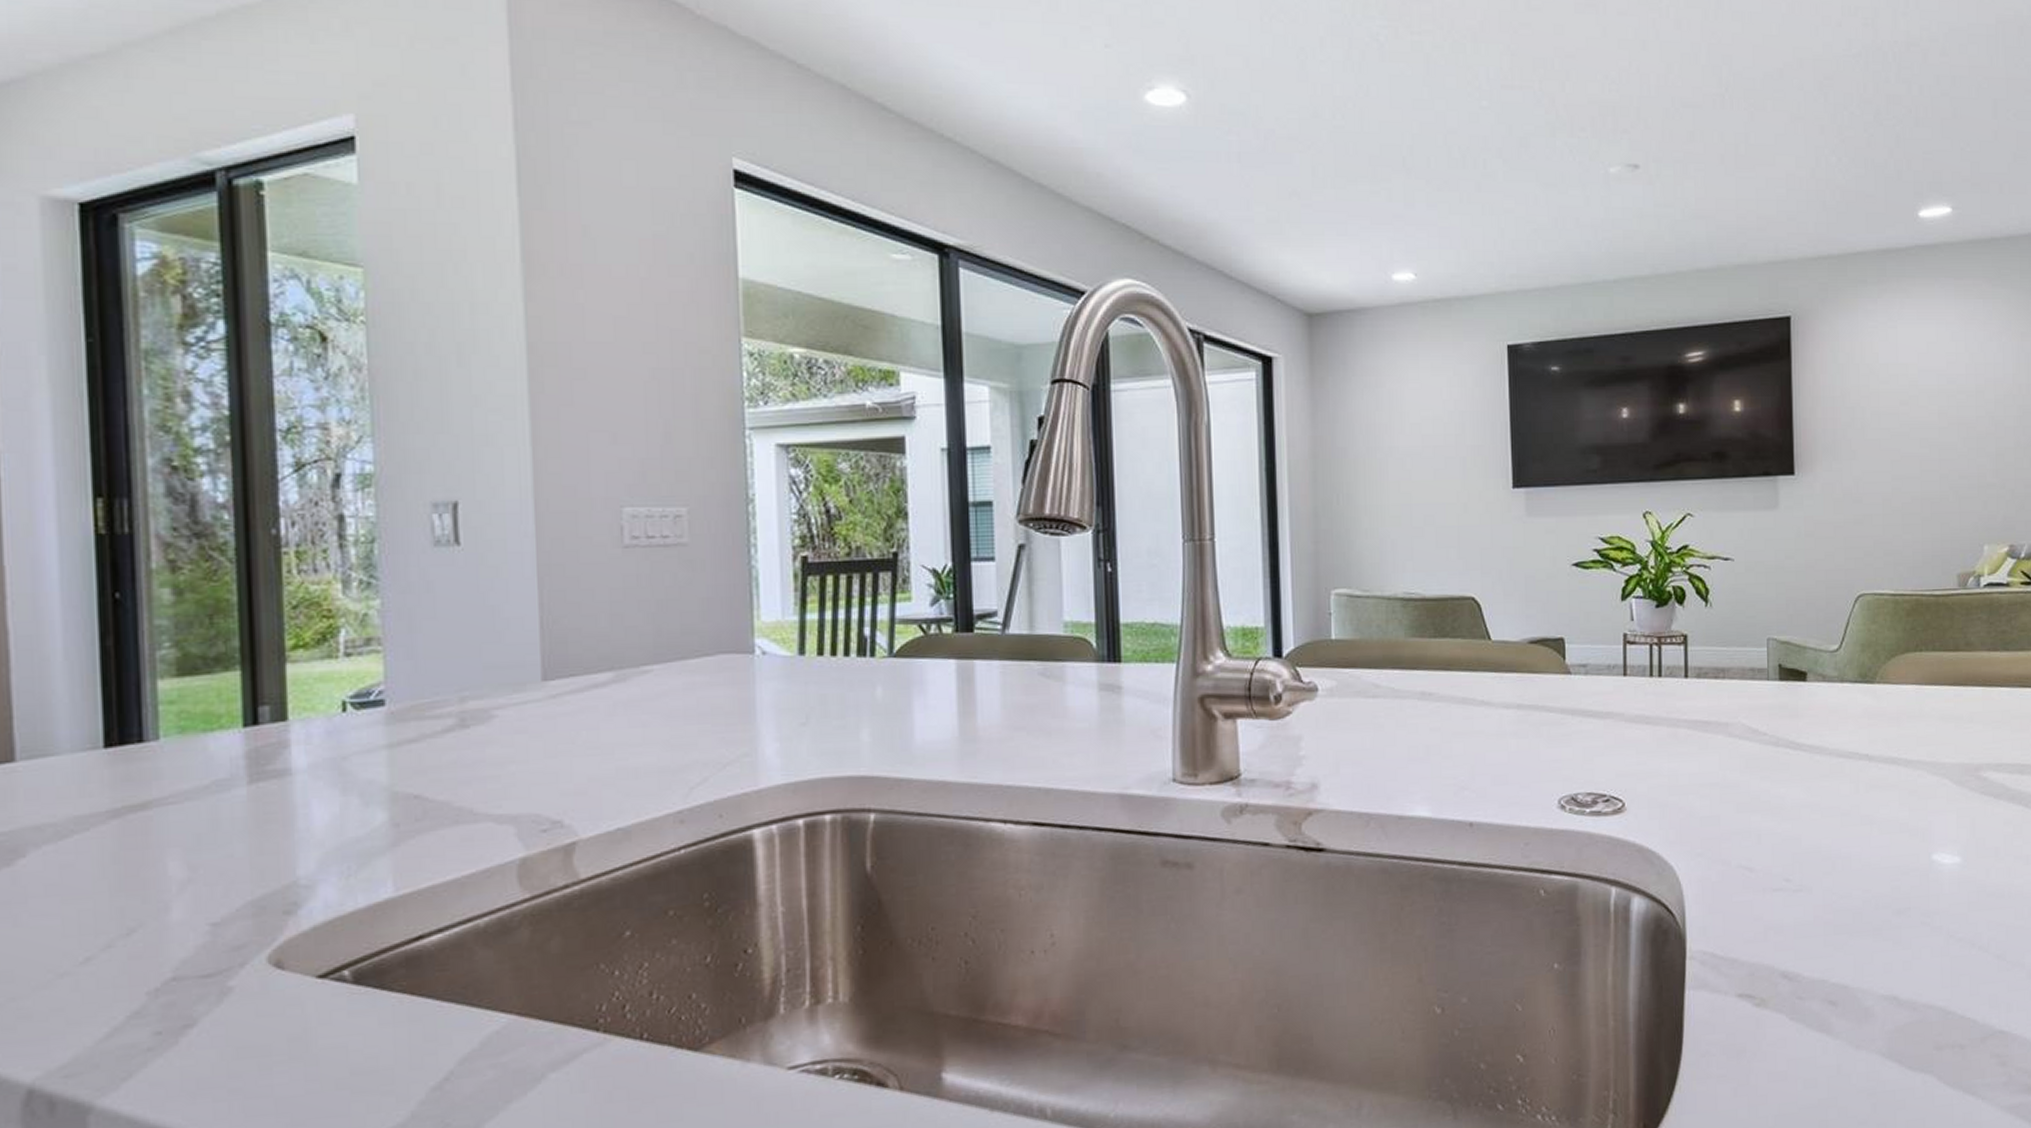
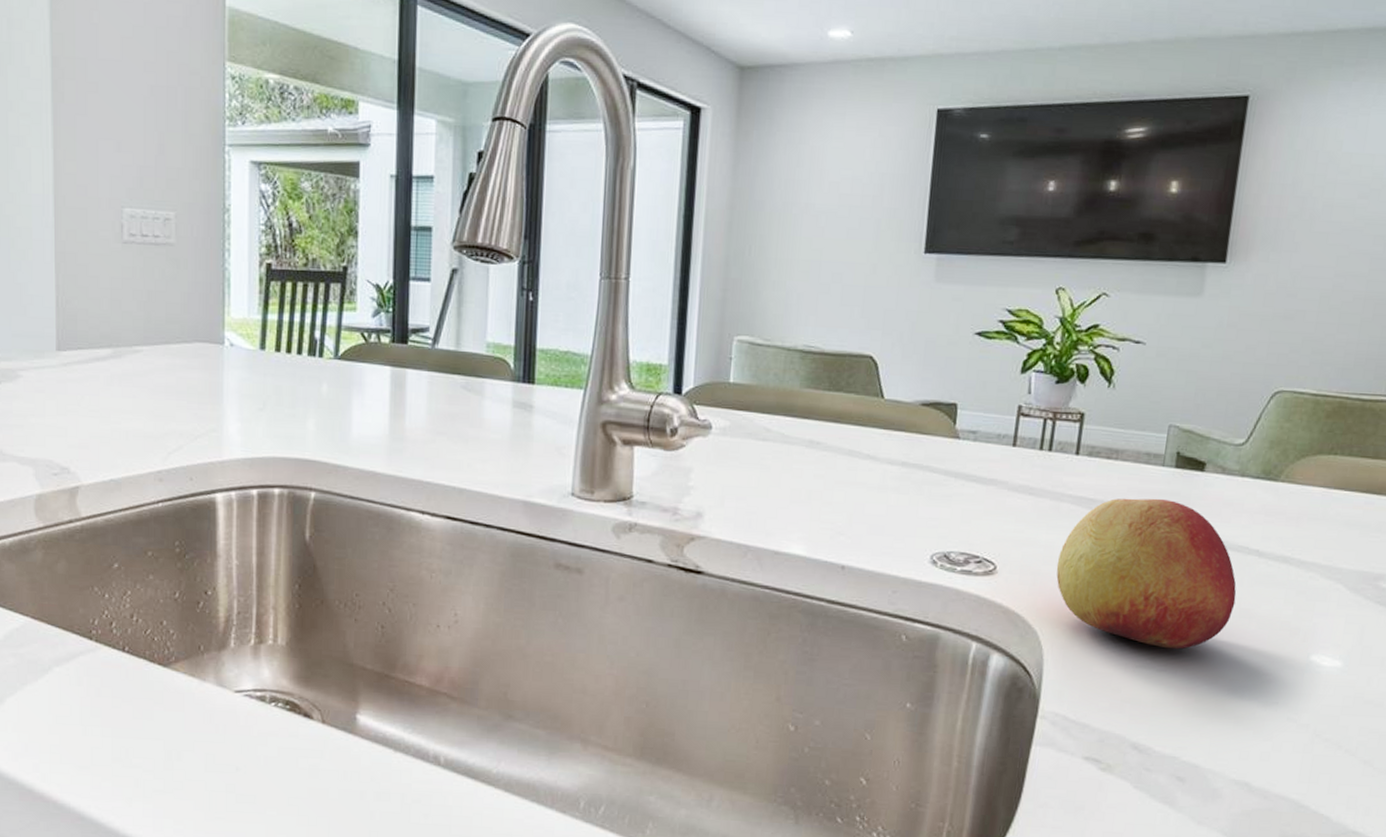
apple: none [1682,713,1855,867] -> present [1056,498,1237,649]

